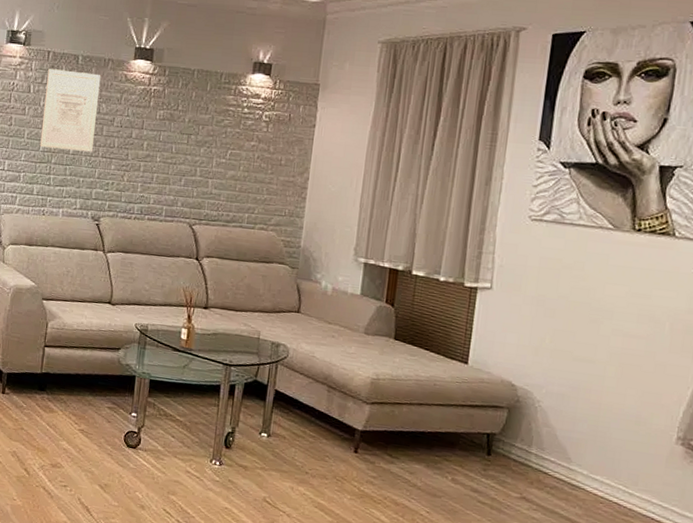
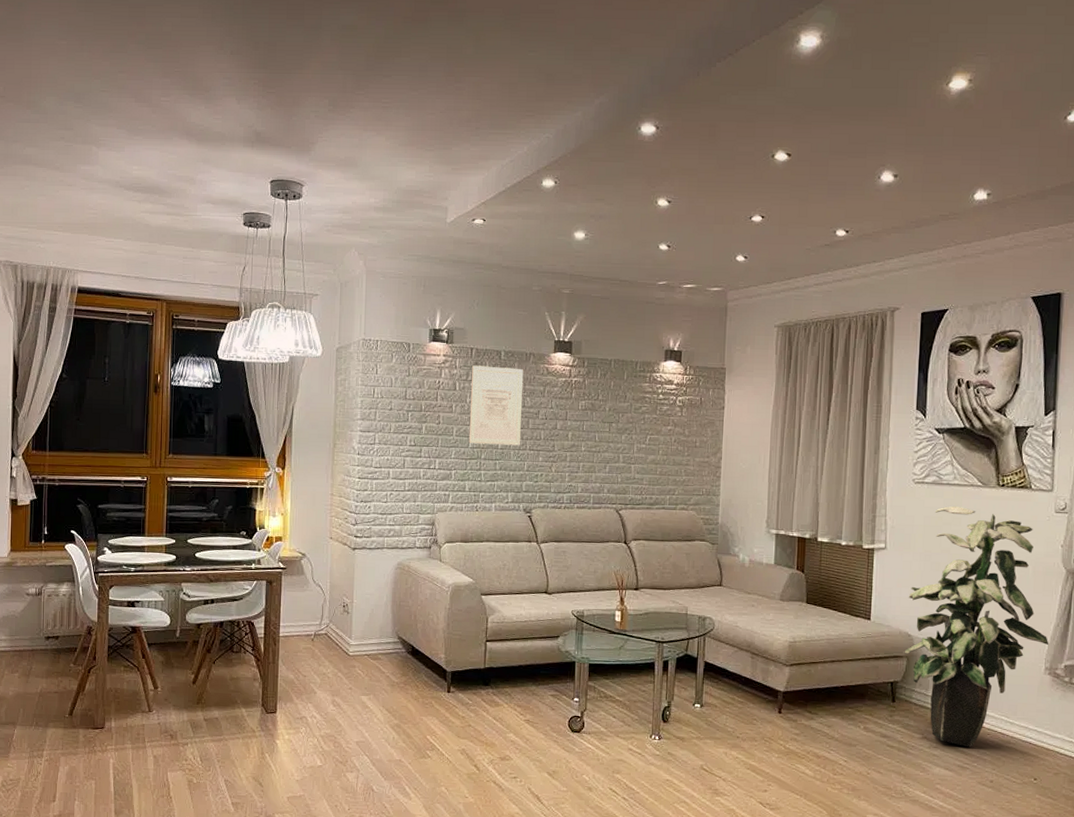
indoor plant: none [505,248,685,516] -> present [904,506,1049,748]

